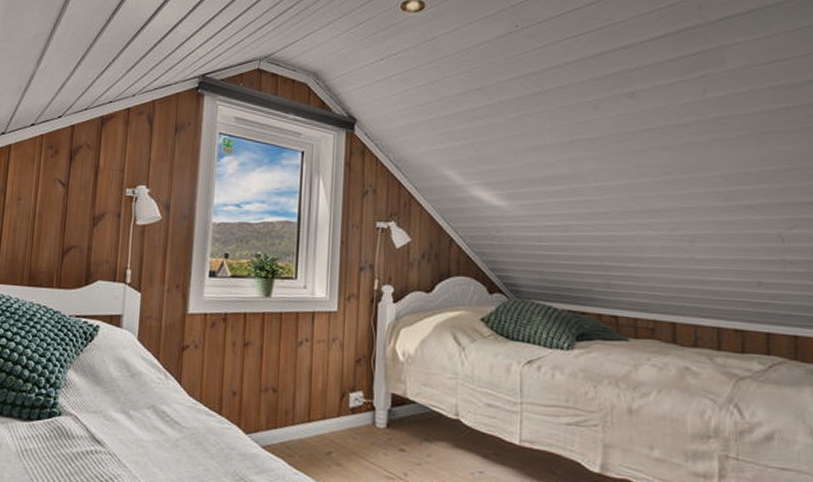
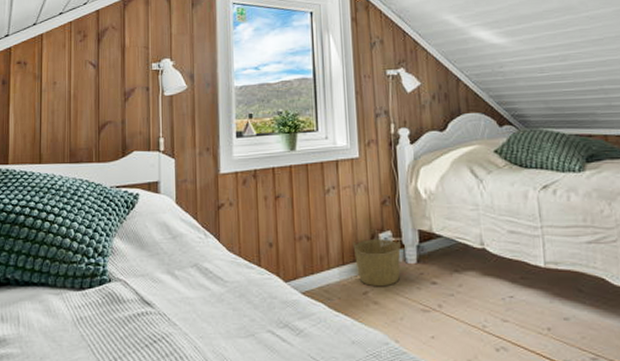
basket: none [321,398,371,449] -> present [353,239,401,287]

